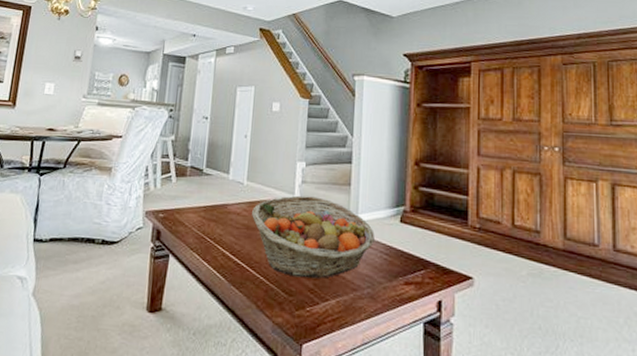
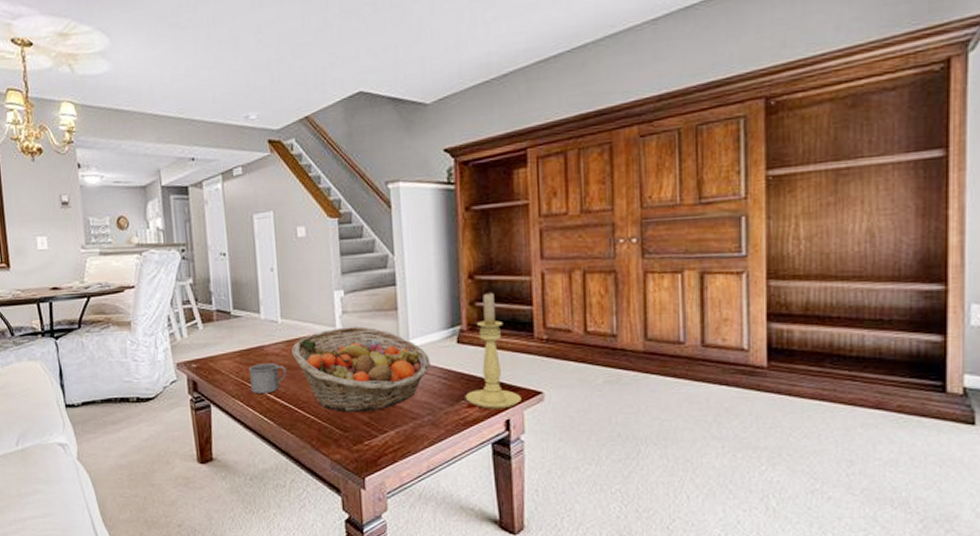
mug: none [209,220,244,250] -> present [248,363,286,393]
candle holder: none [403,178,453,290] -> present [465,291,521,409]

